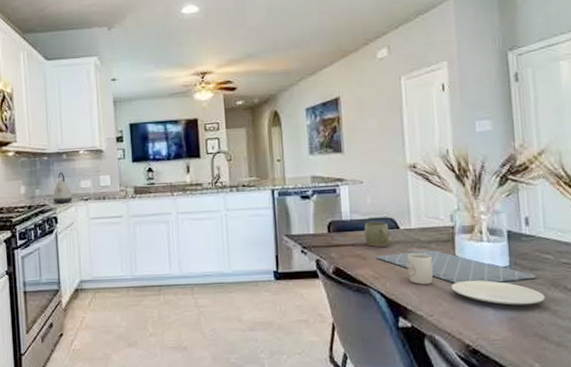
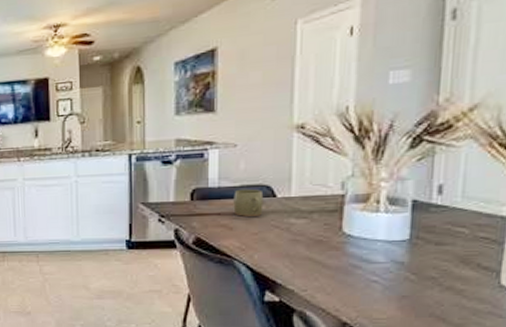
placemat: present [376,250,537,284] -> none [245,221,443,258]
mug: present [406,253,434,285] -> none [280,224,313,258]
plate: present [451,280,545,306] -> none [332,254,451,283]

